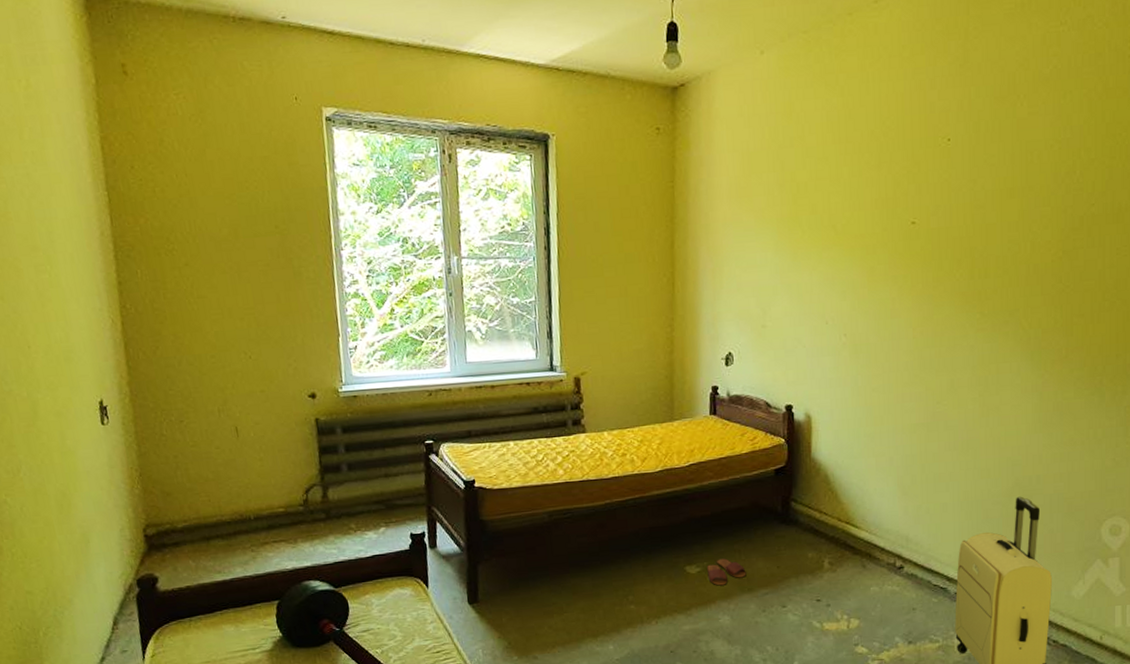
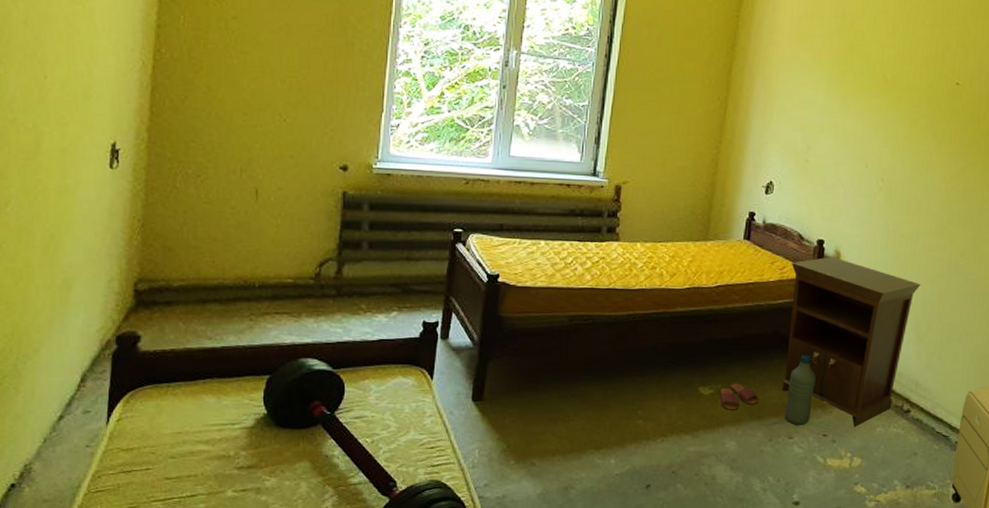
nightstand: none [761,421,899,589] -> present [782,256,921,427]
water bottle: none [774,522,802,594] -> present [784,354,816,425]

